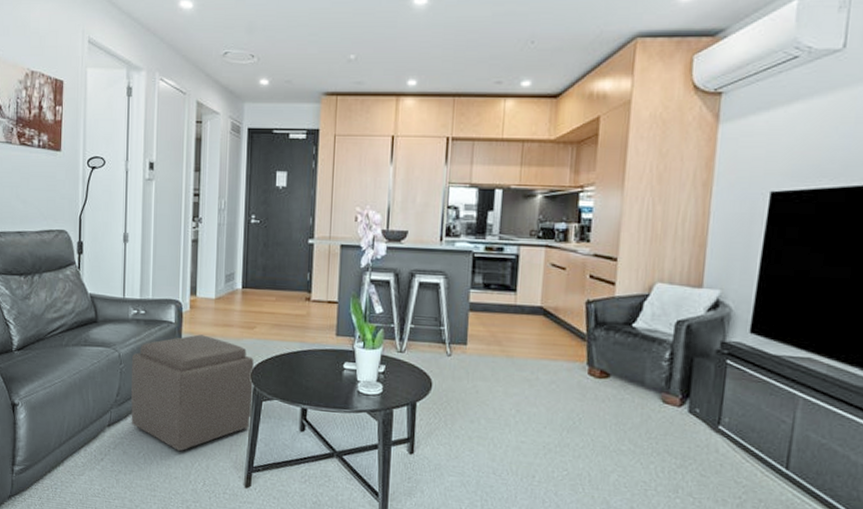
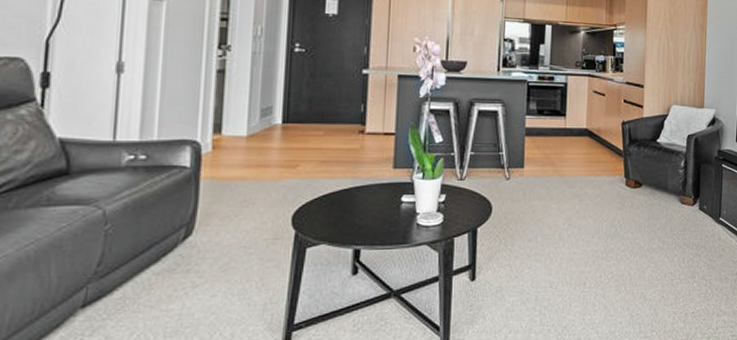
ottoman: present [131,334,254,451] -> none [119,179,296,322]

